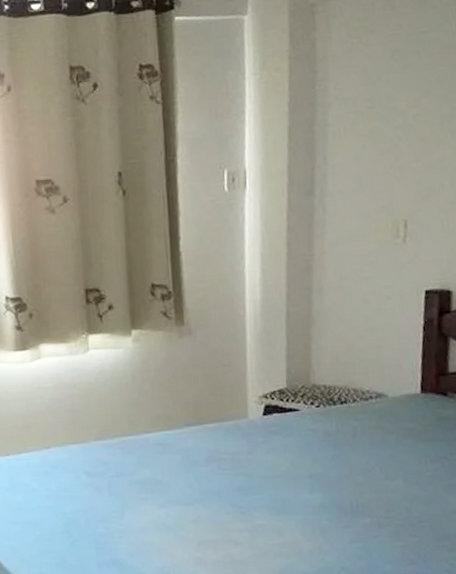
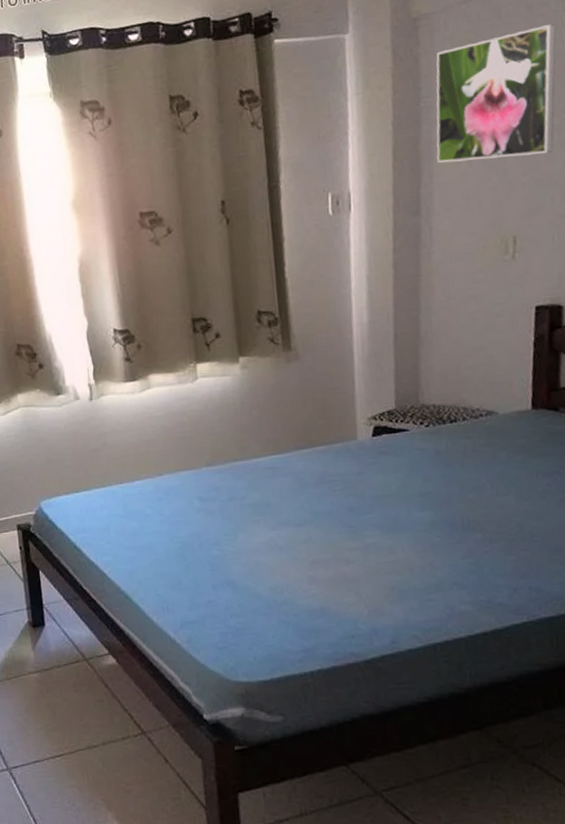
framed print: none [331,16,447,145] -> present [436,24,556,163]

